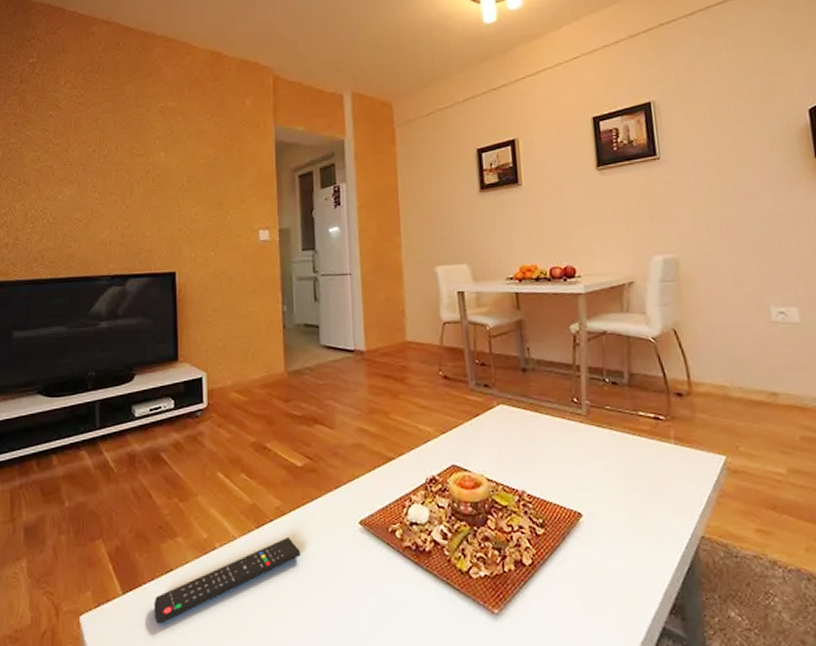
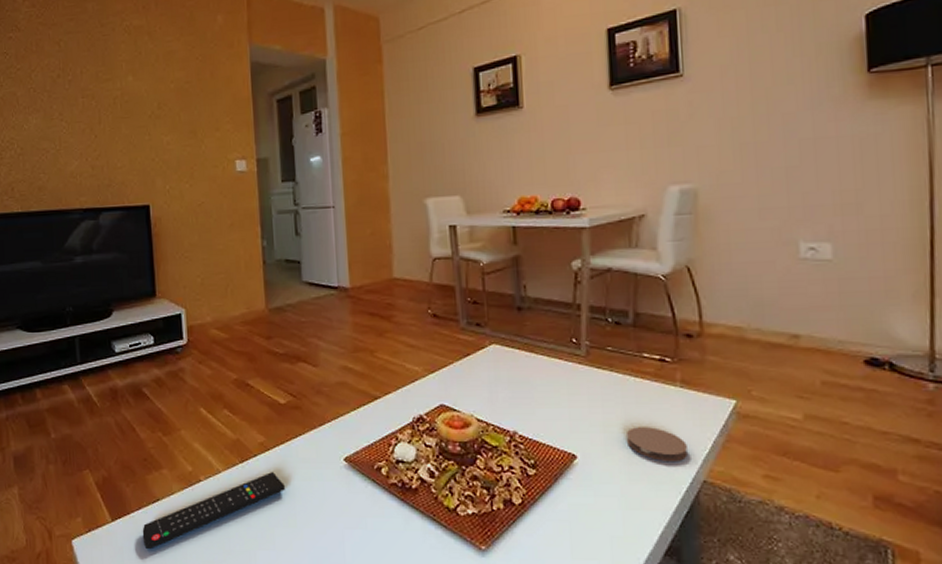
coaster: none [627,484,685,519] -> present [626,427,688,463]

